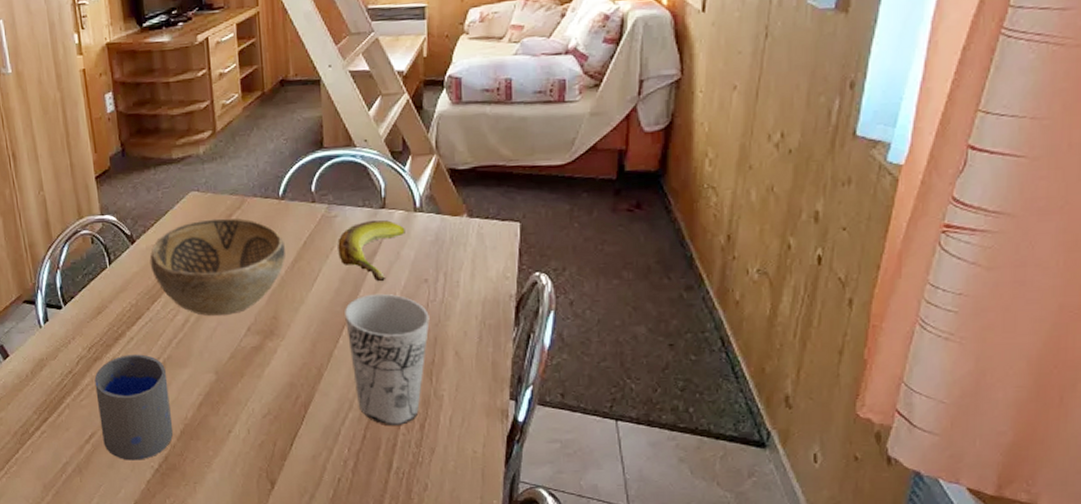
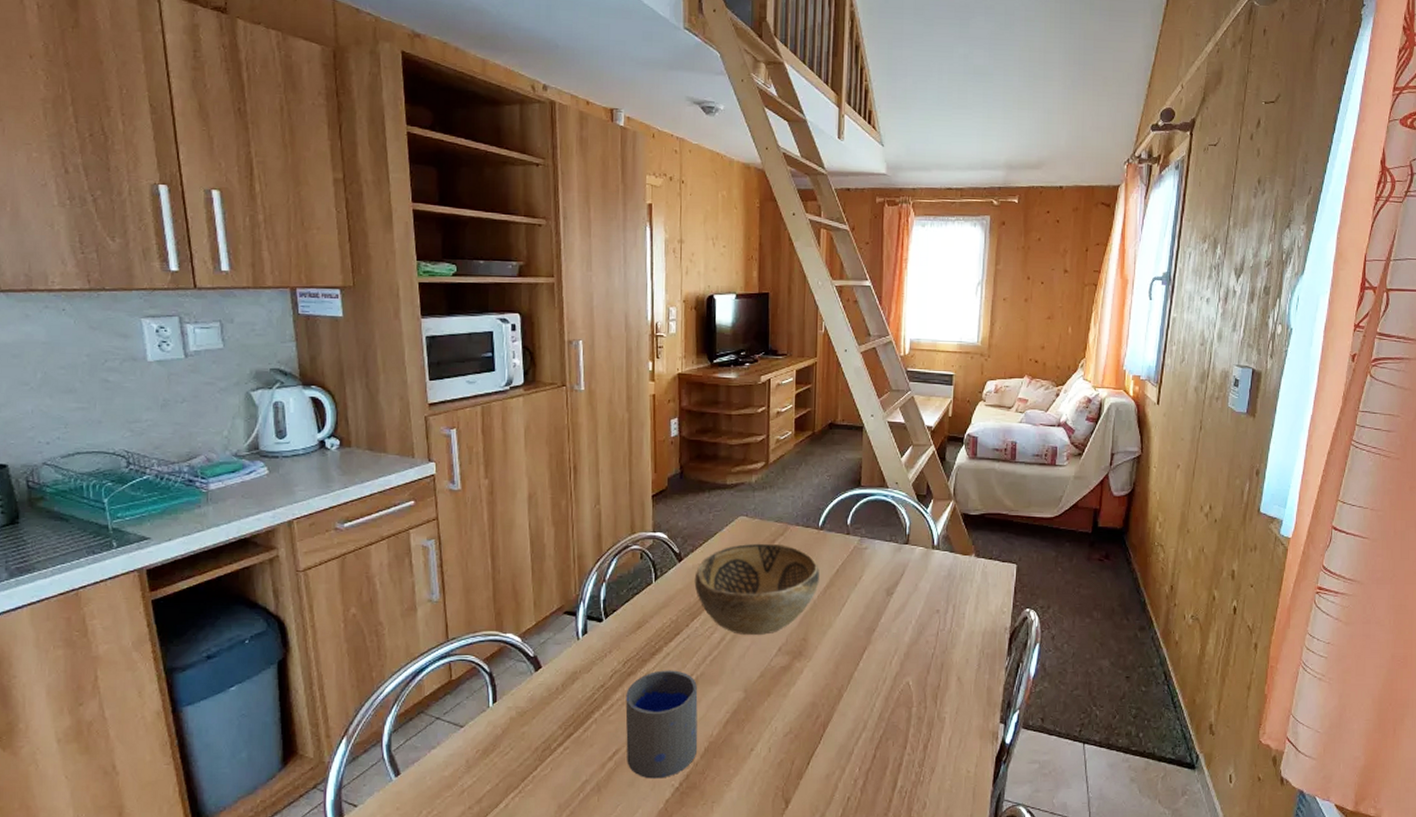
banana: present [338,219,405,282] -> none [866,554,924,611]
cup: present [345,293,430,425] -> none [867,621,938,745]

